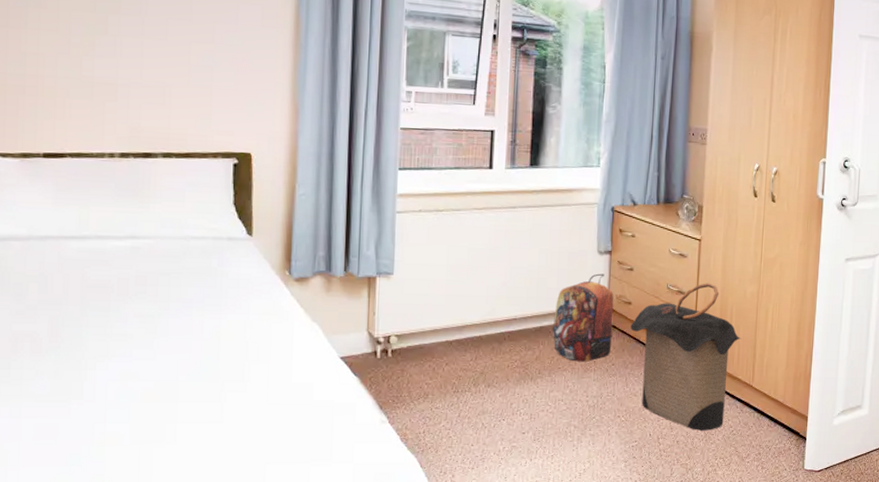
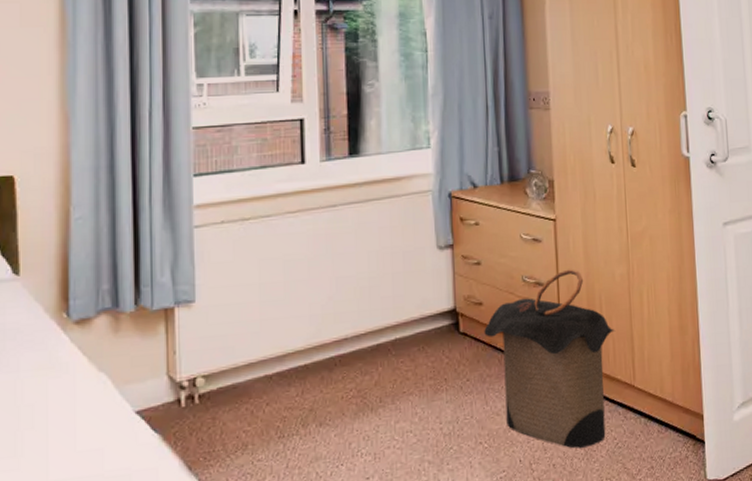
backpack: present [552,273,614,362] -> none [391,272,464,382]

